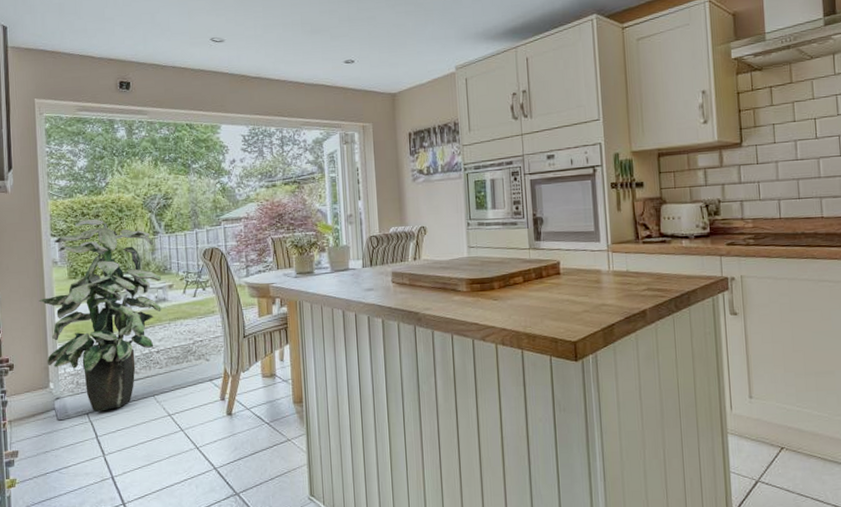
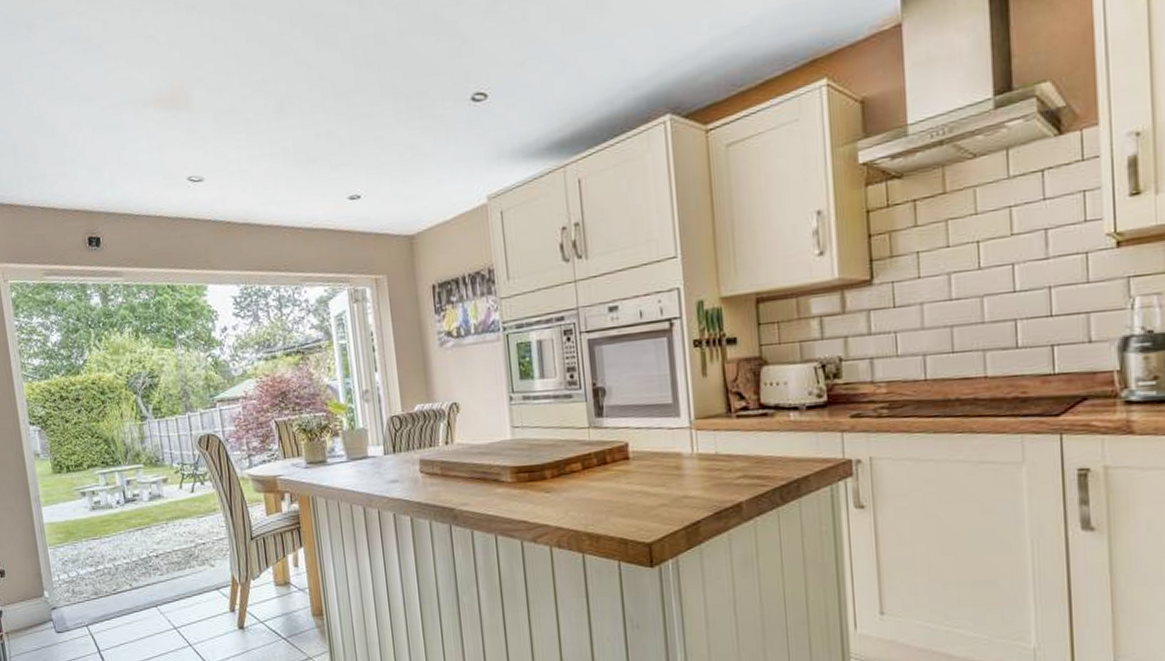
indoor plant: present [39,219,162,412] -> none [24,403,157,624]

